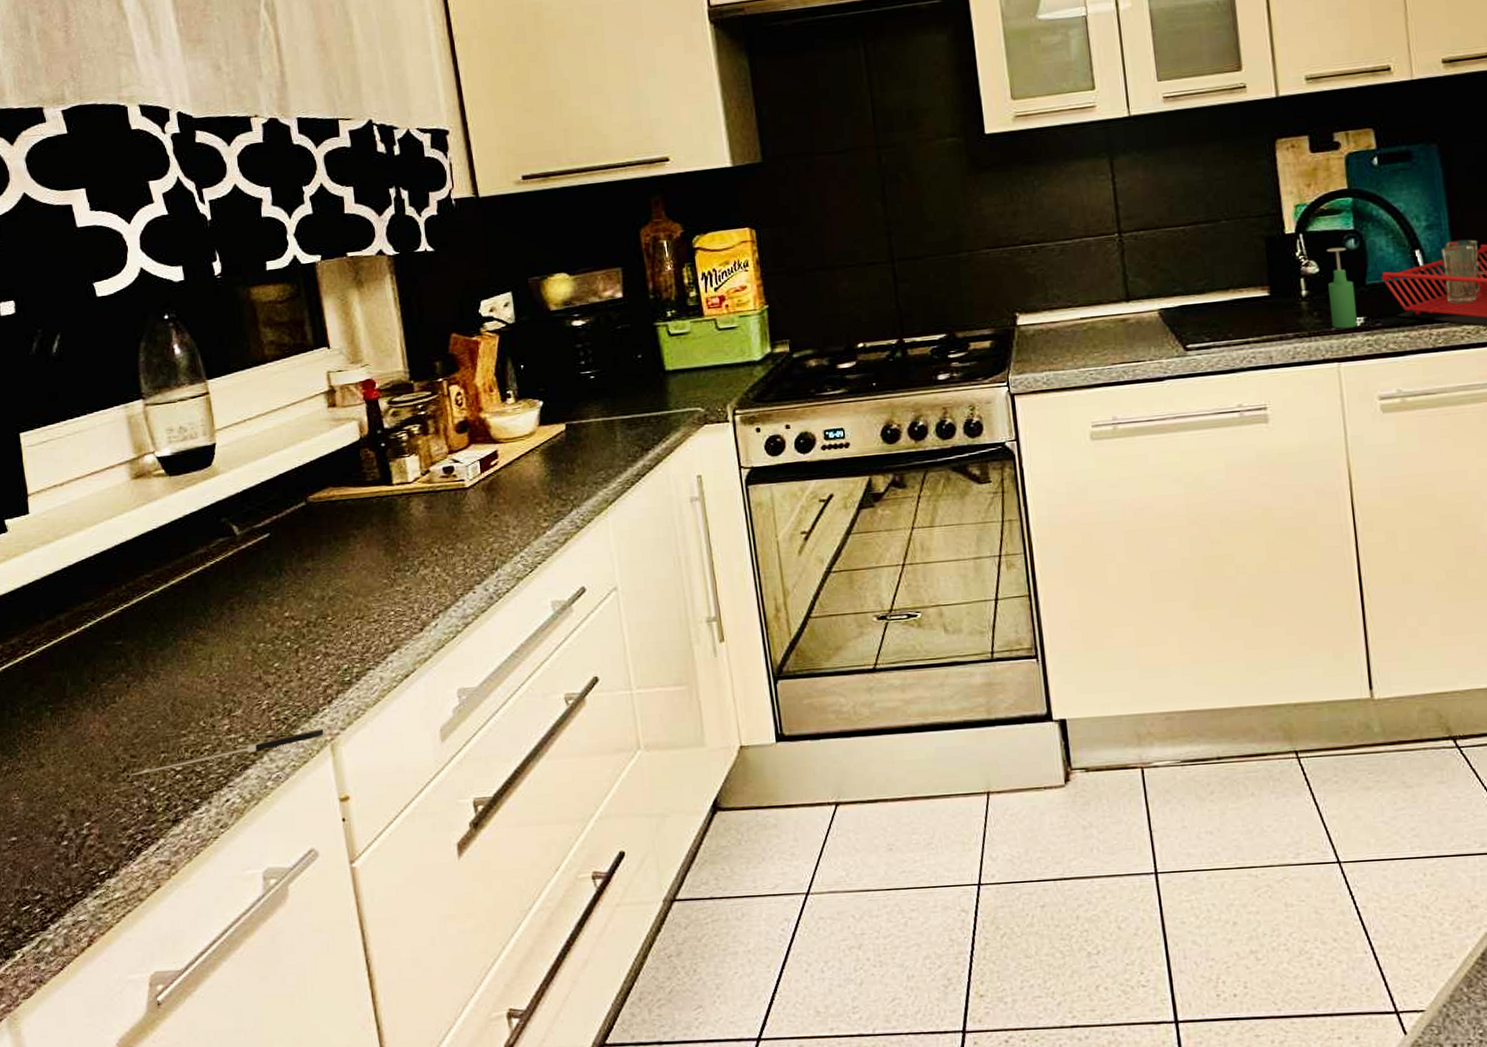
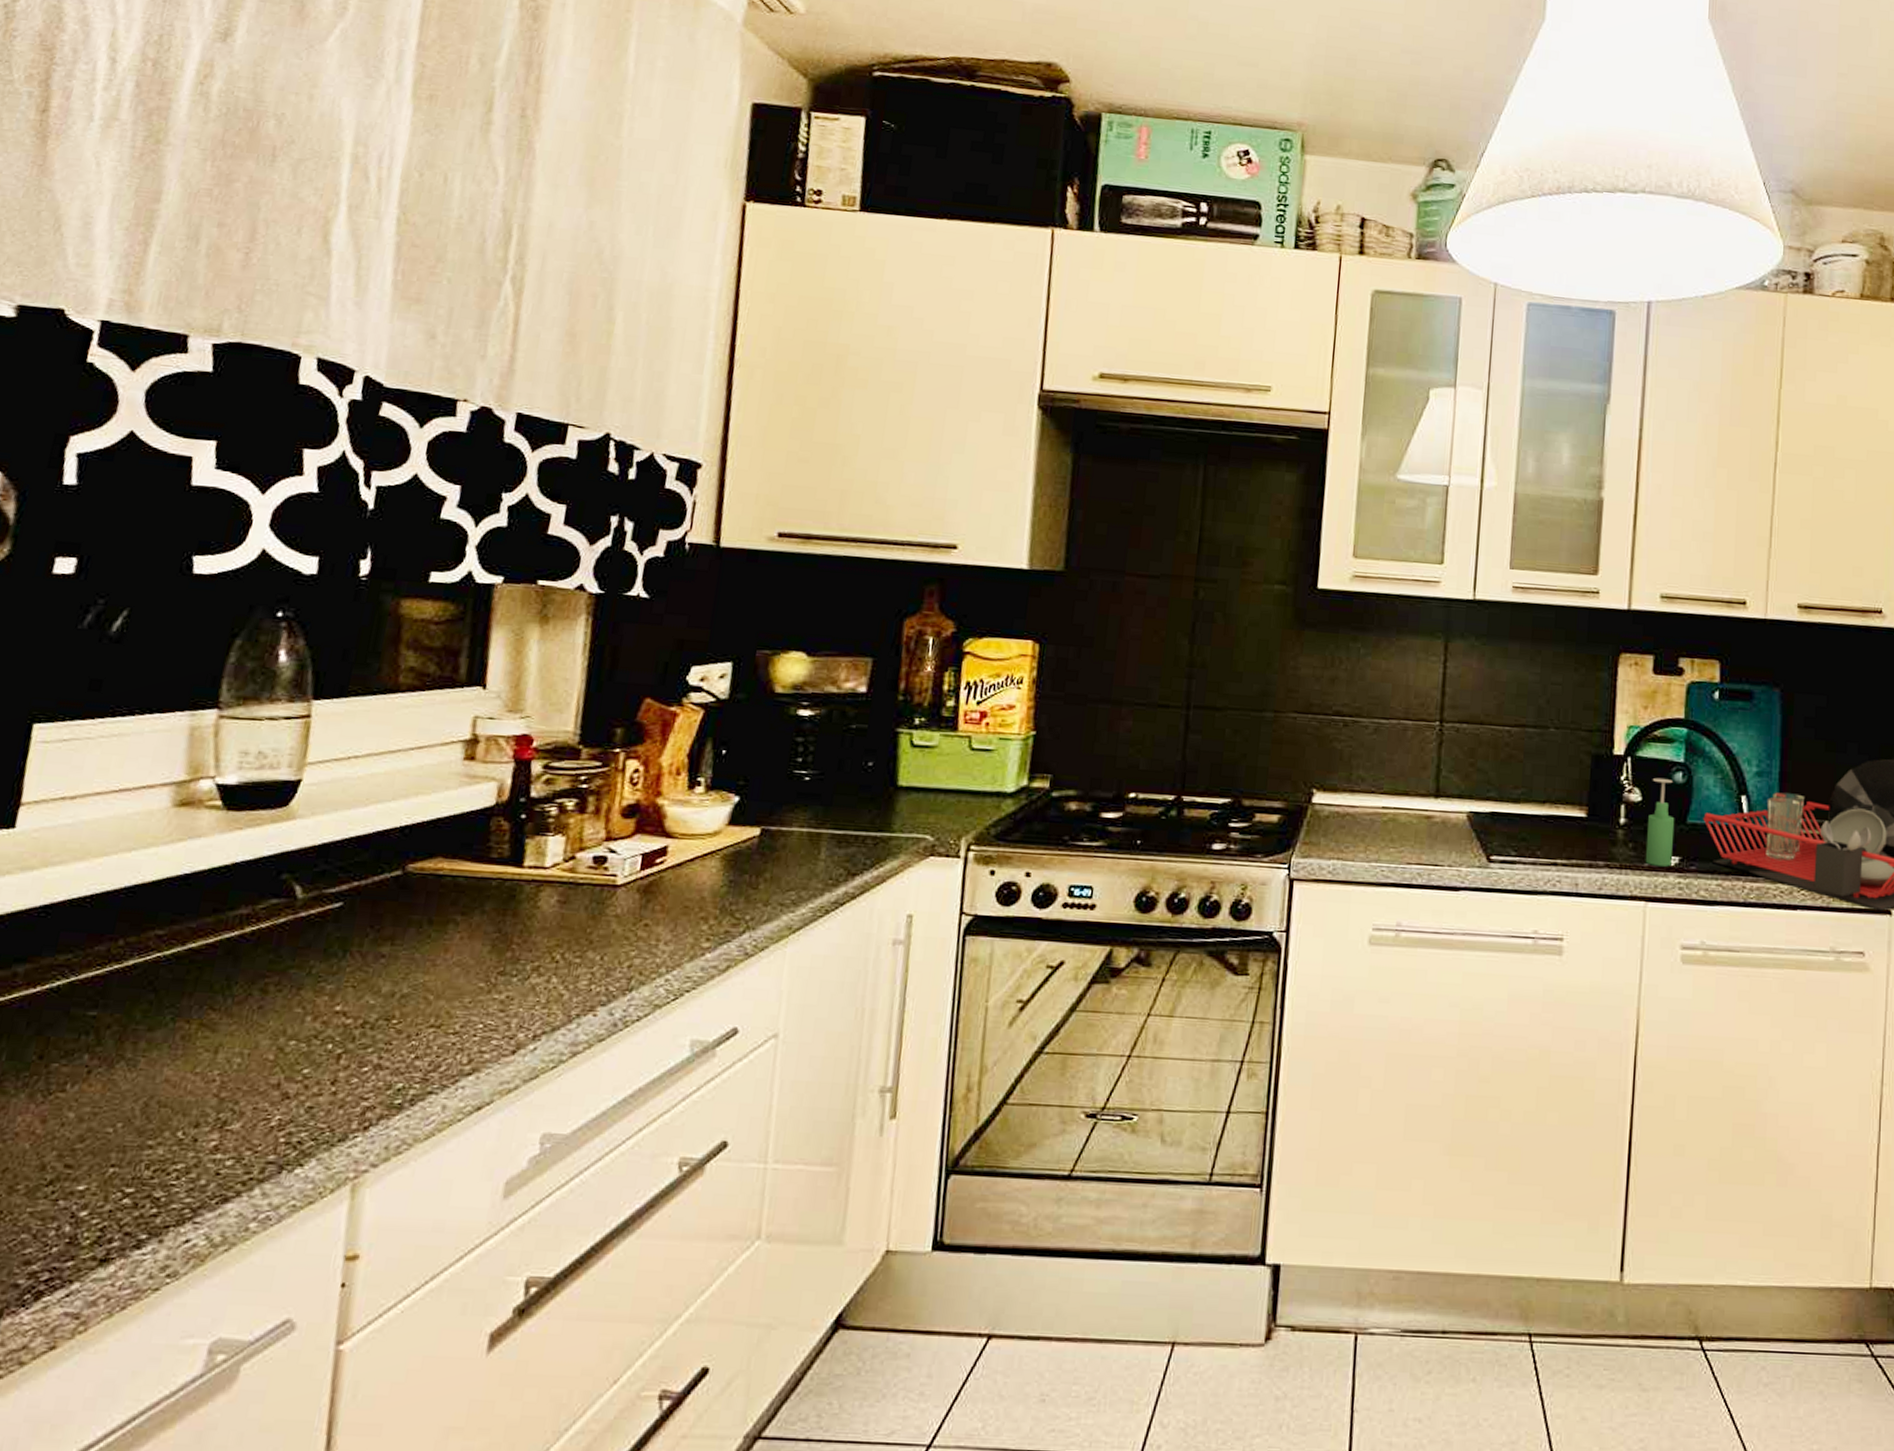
kitchen knife: present [129,729,324,776] -> none [55,1161,348,1193]

